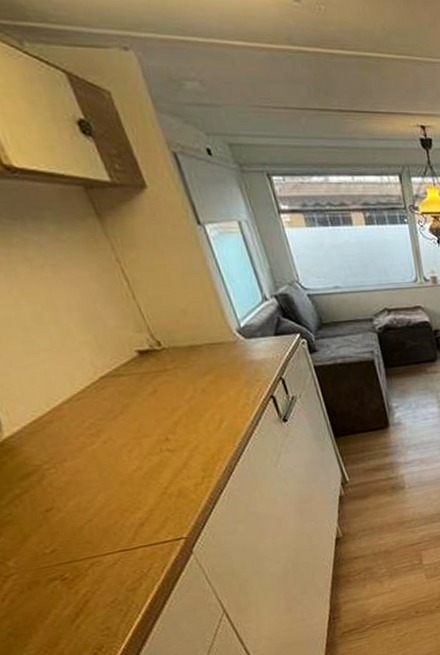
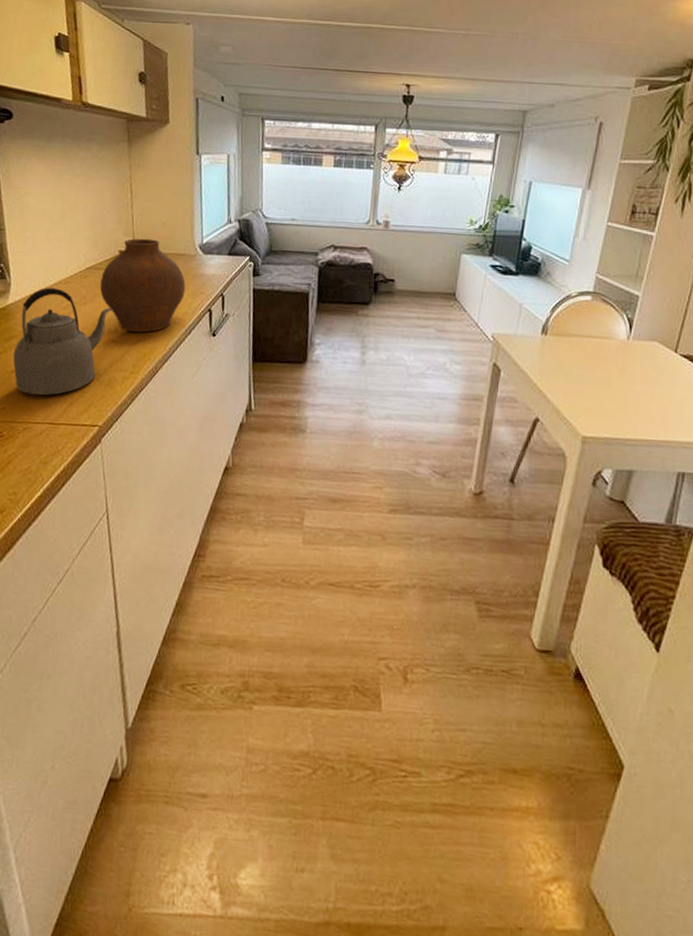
kettle: none [27,407,160,529] -> present [13,287,114,396]
vase: none [124,331,238,437] -> present [99,238,186,333]

